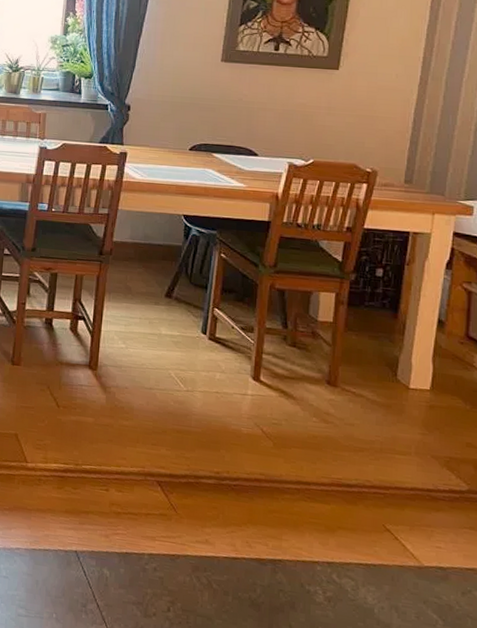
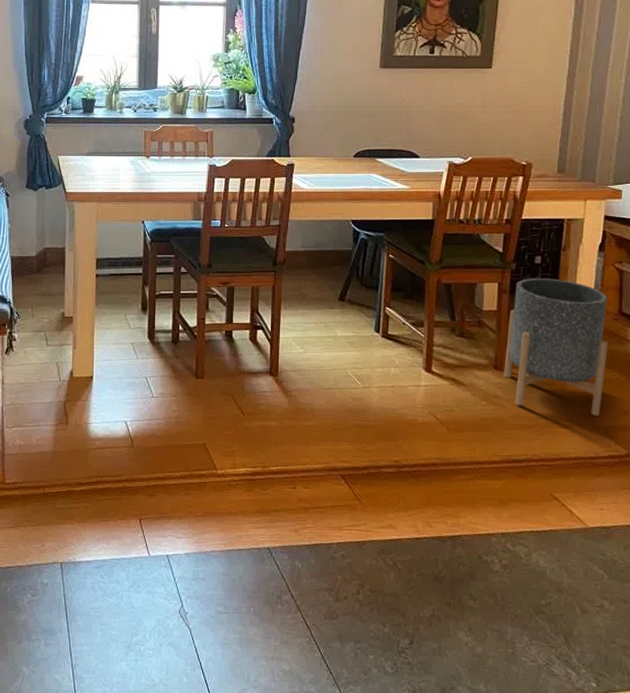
planter: none [337,291,453,446] -> present [504,278,609,417]

